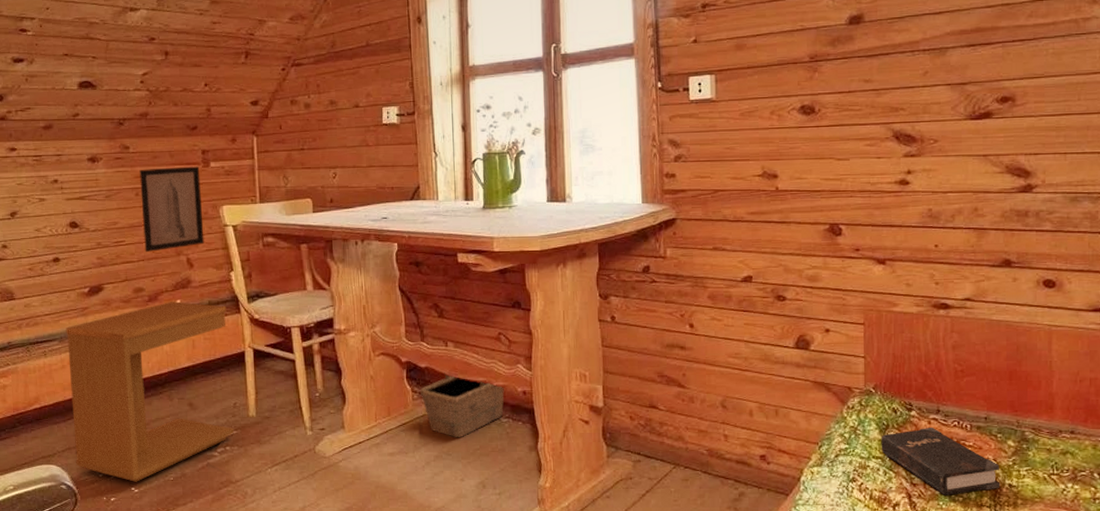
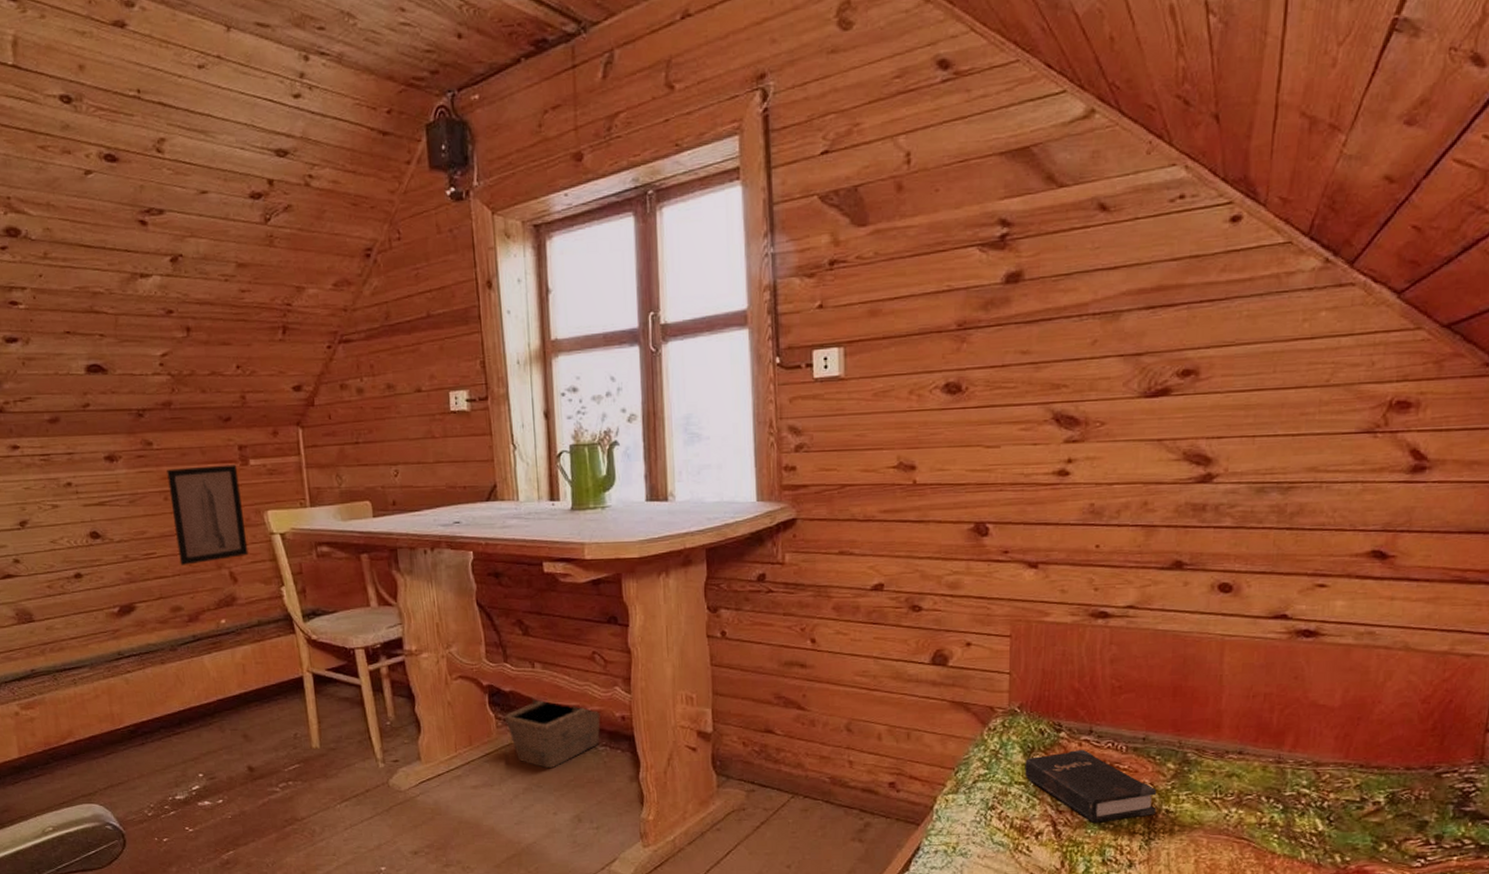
side table: present [66,302,234,482] -> none [96,621,296,821]

